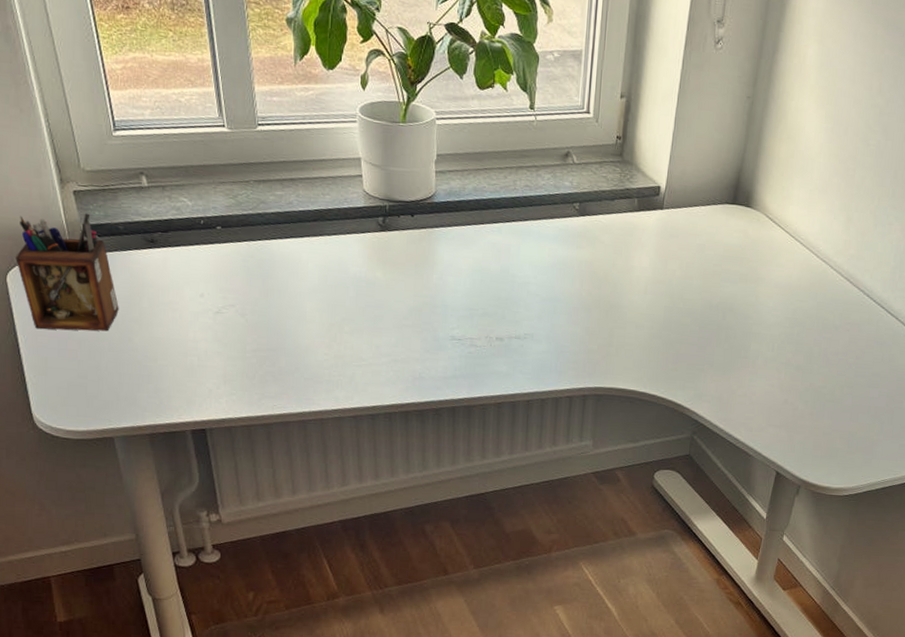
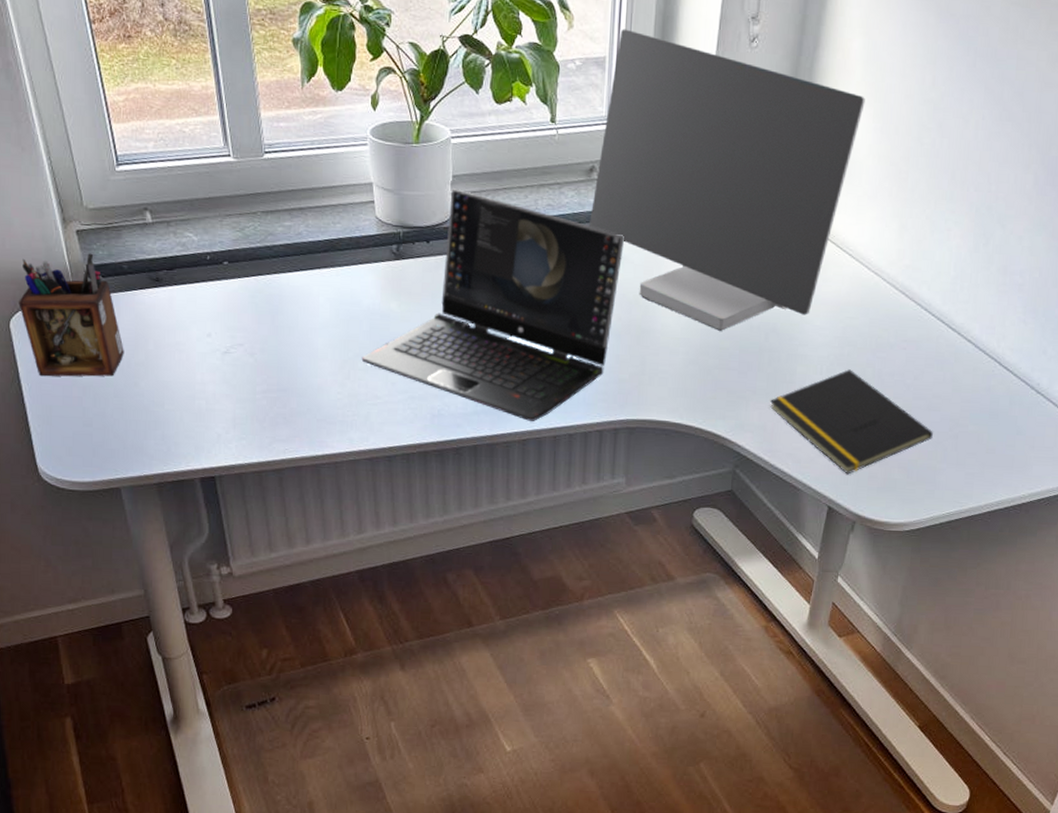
laptop computer: none [347,167,597,386] -> present [361,189,625,421]
computer monitor: none [564,25,818,309] -> present [589,29,865,331]
notepad: none [725,347,872,443] -> present [769,369,933,475]

